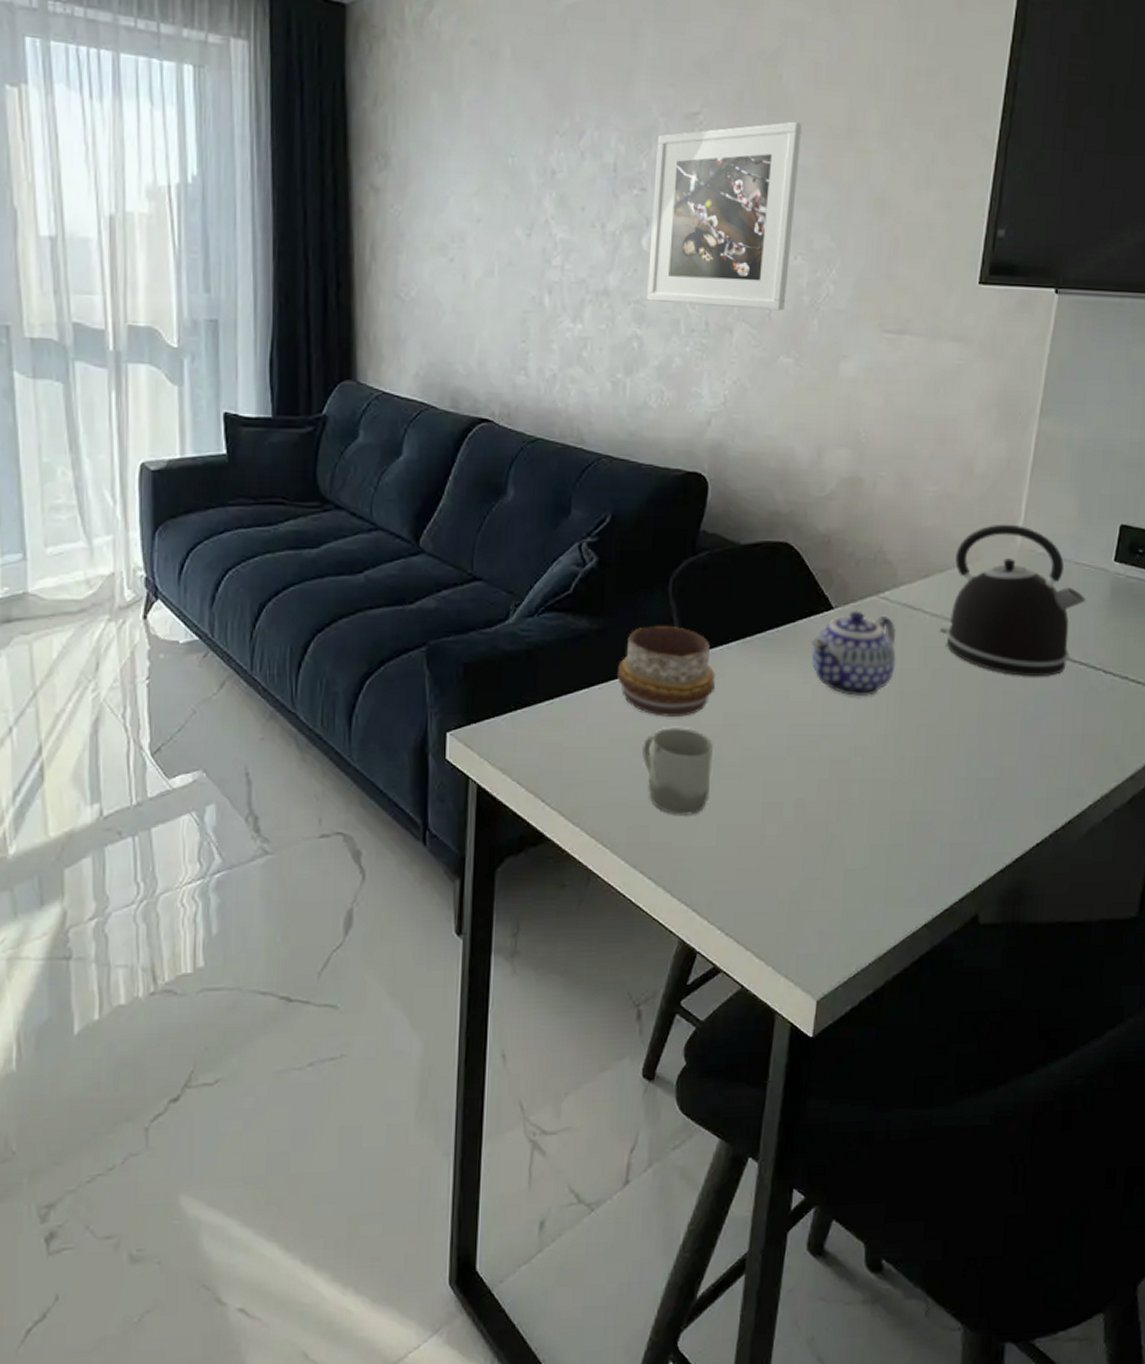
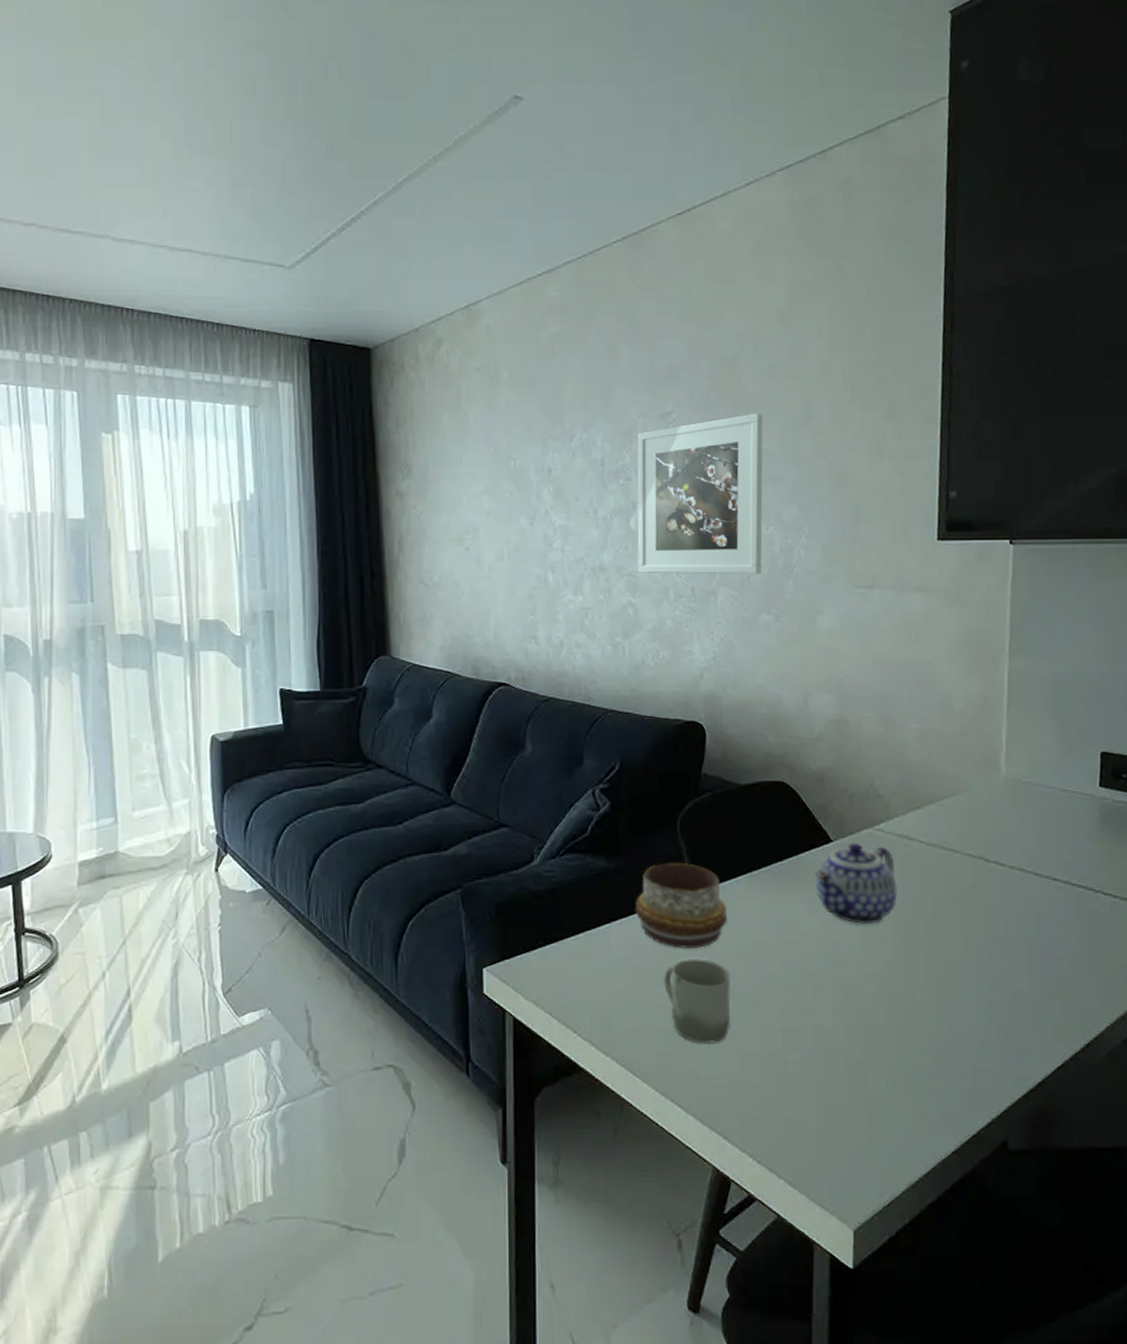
kettle: present [939,524,1087,676] -> none [936,756,1077,900]

